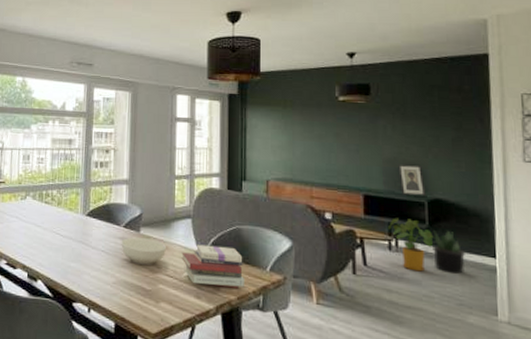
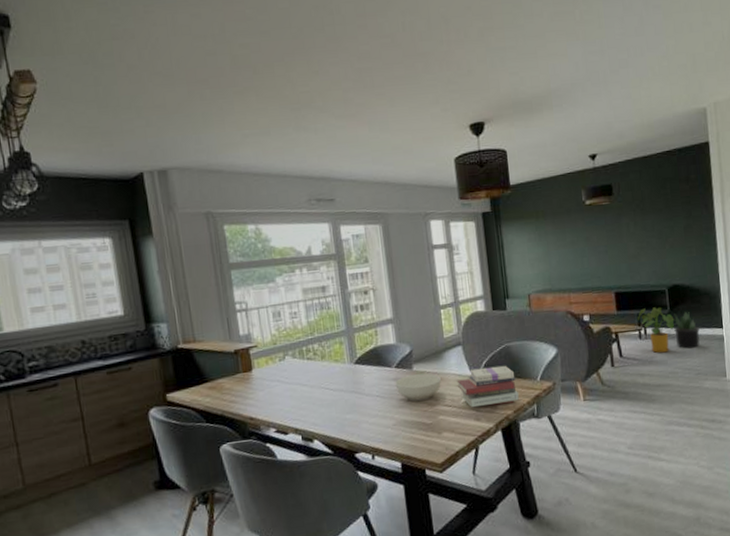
picture frame: present [398,164,426,196] -> none [642,256,666,286]

